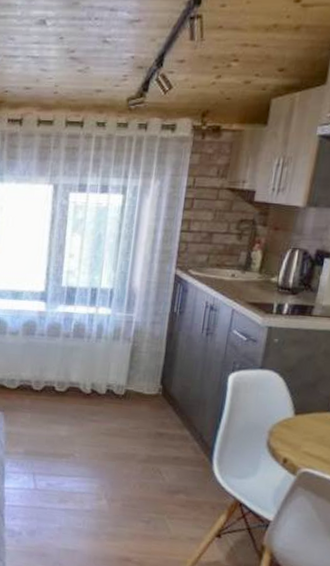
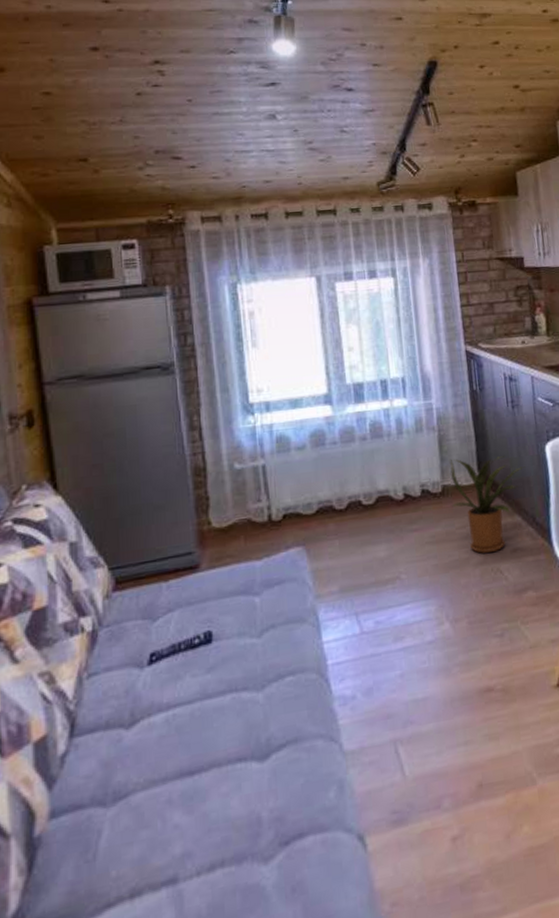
house plant: none [129,369,205,455] -> present [450,456,526,554]

